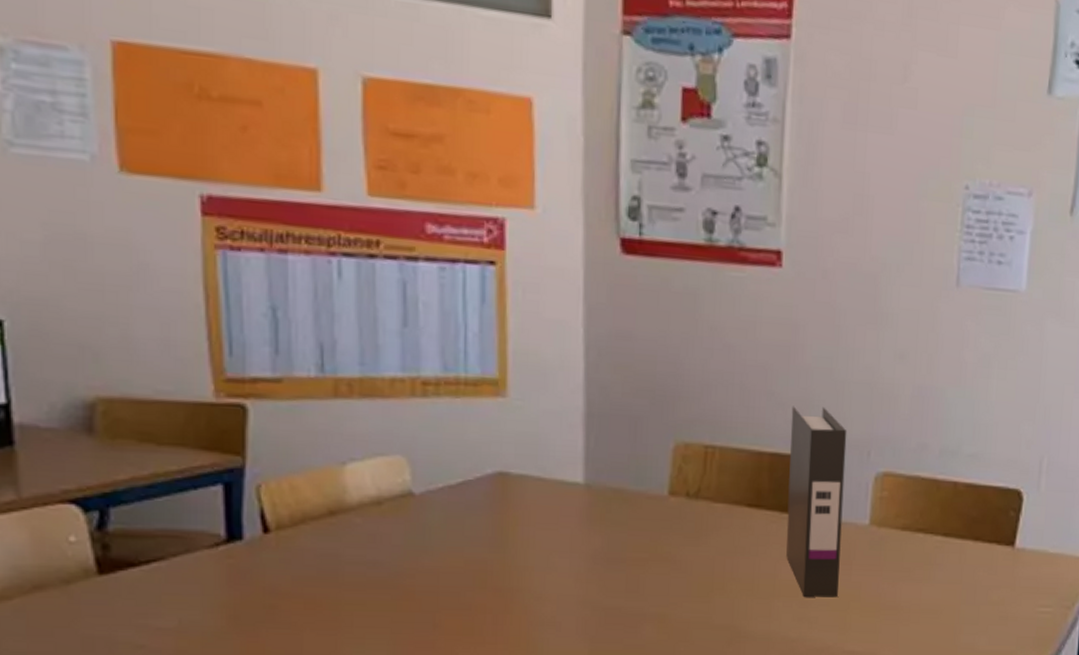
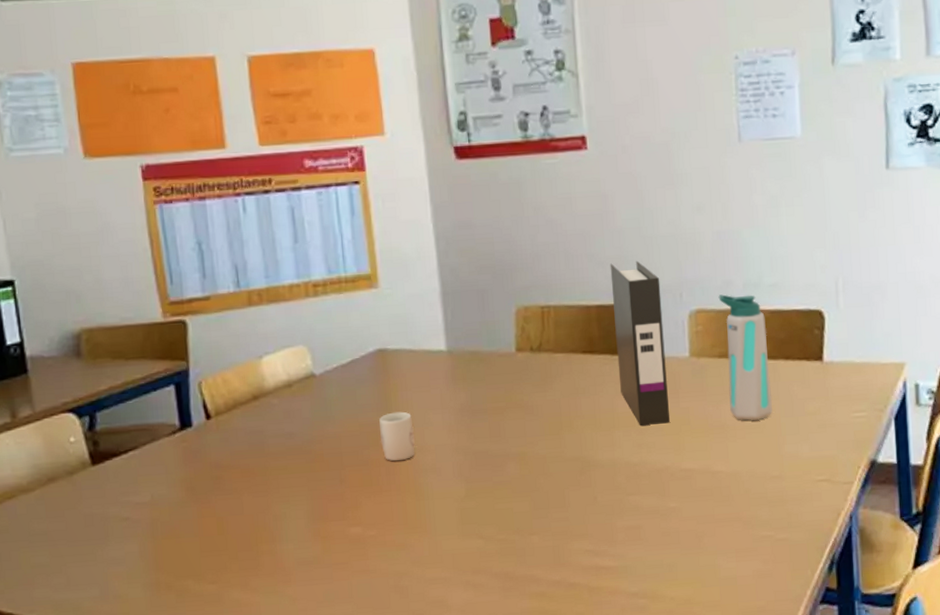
mug: none [489,550,533,609] -> present [379,411,415,462]
water bottle: none [907,458,959,604] -> present [718,294,773,421]

